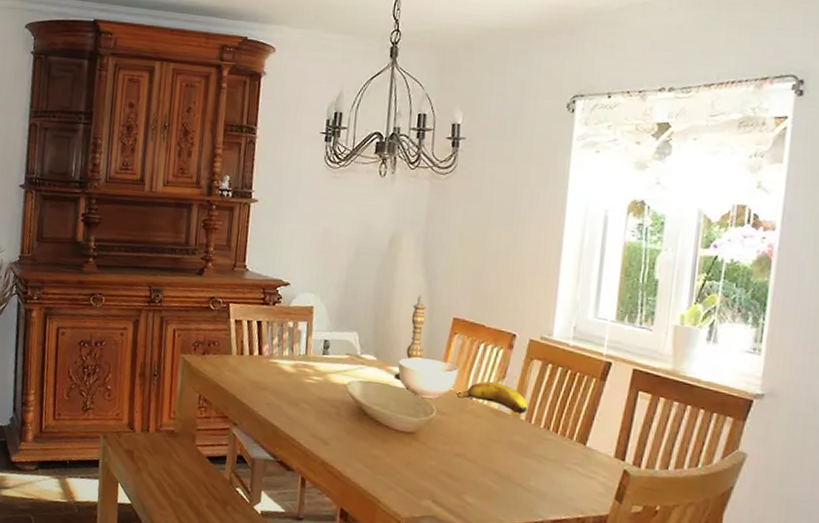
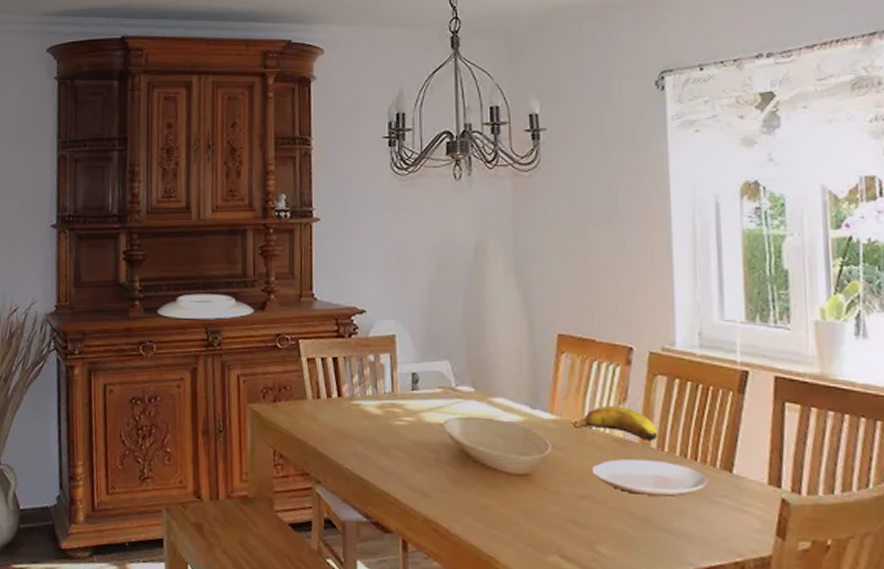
decorative plate: none [107,256,193,280] -> present [157,293,254,320]
candlestick: present [394,296,427,380] -> none [497,312,529,413]
bowl: present [397,357,459,400] -> none [500,384,571,433]
plate: none [469,426,565,461] -> present [593,459,709,497]

